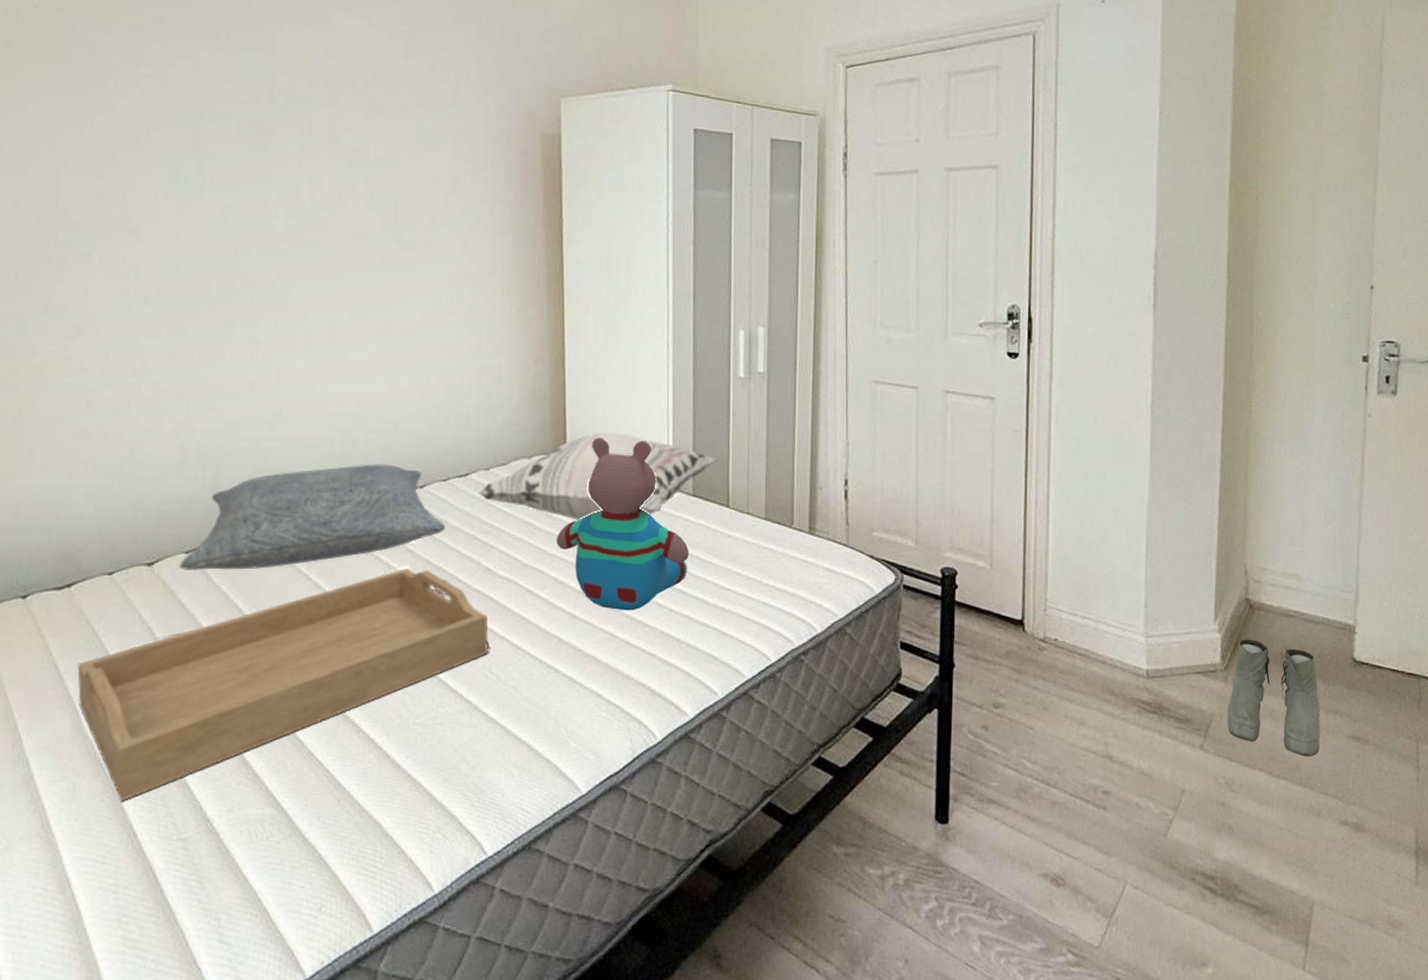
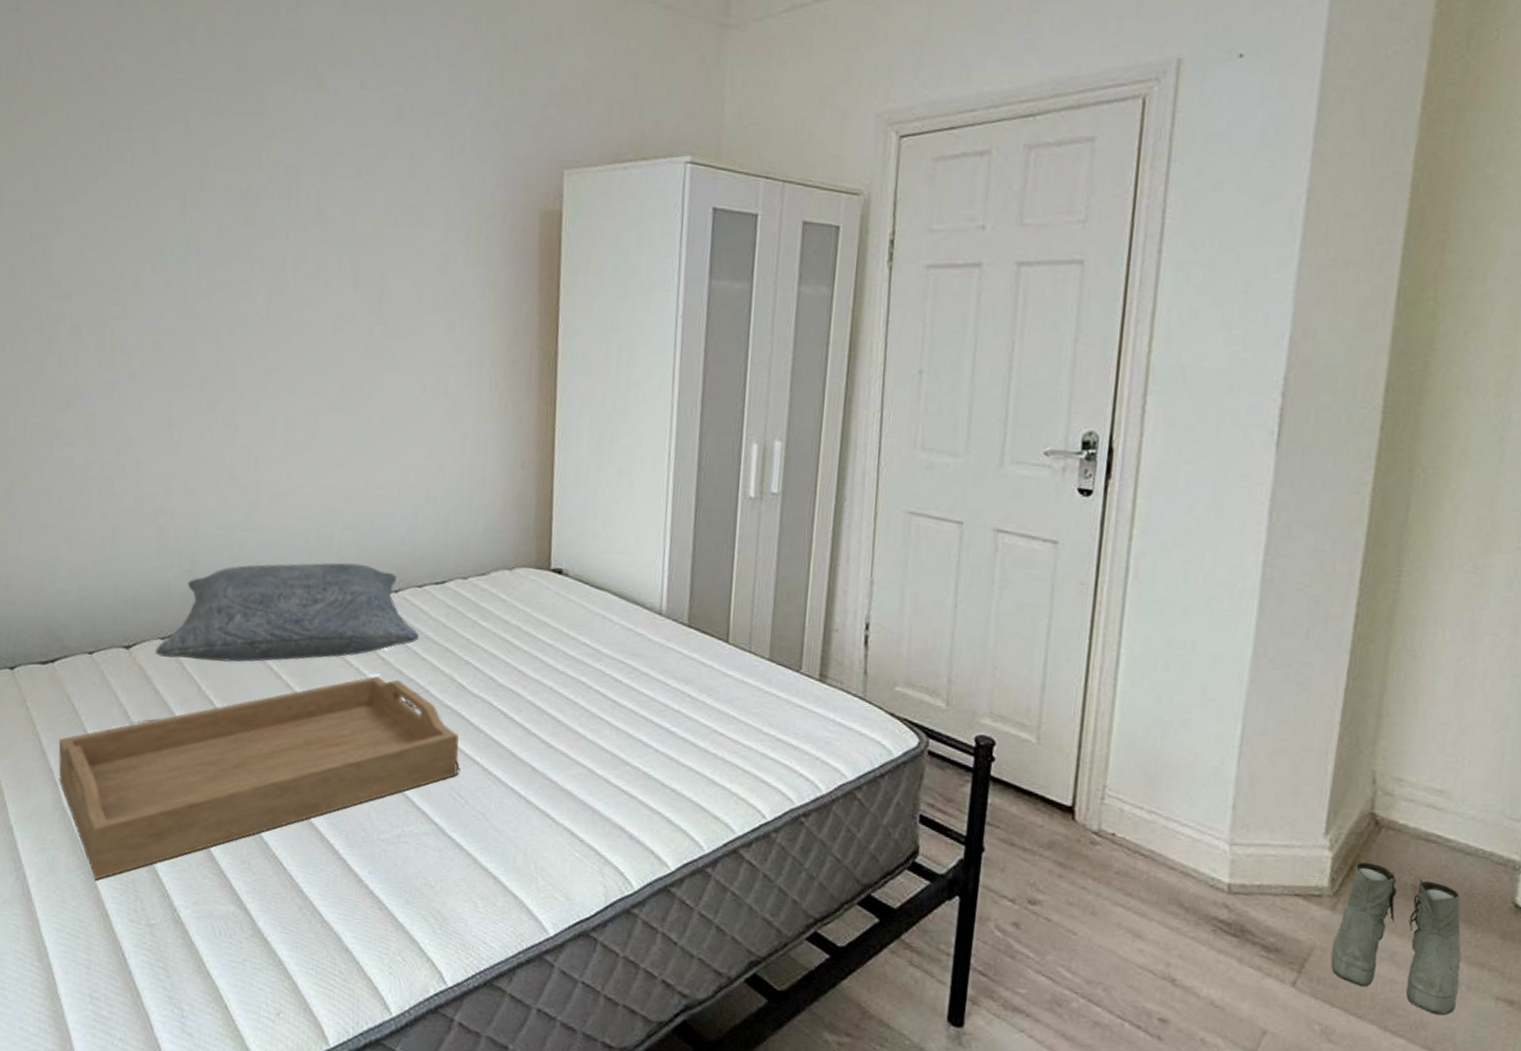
decorative pillow: present [478,432,718,520] -> none [455,548,719,644]
teddy bear: present [557,436,689,611] -> none [535,552,680,747]

